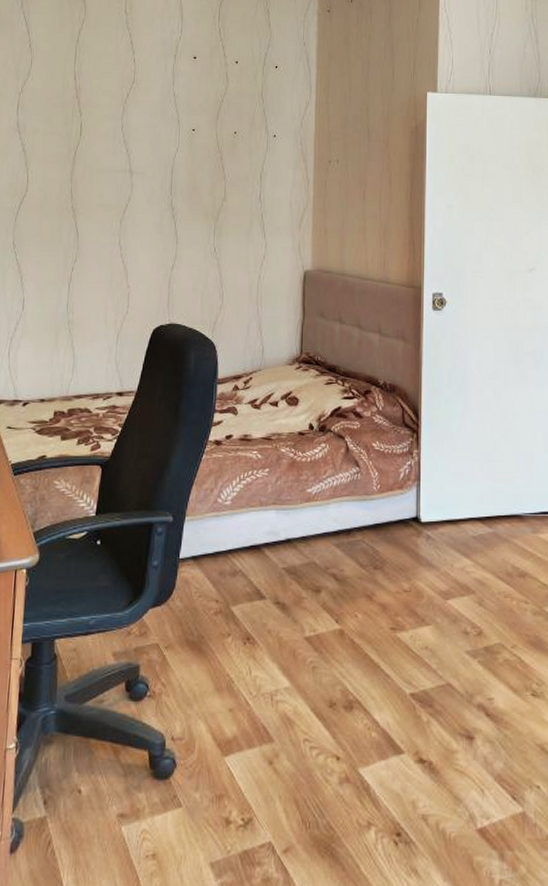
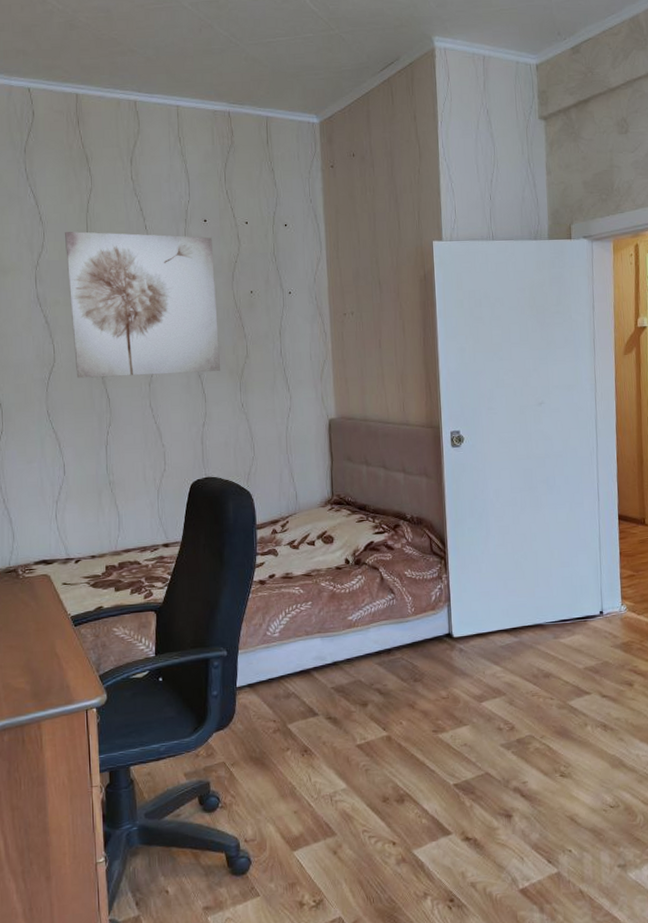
wall art: none [47,60,200,213] -> present [65,231,221,378]

